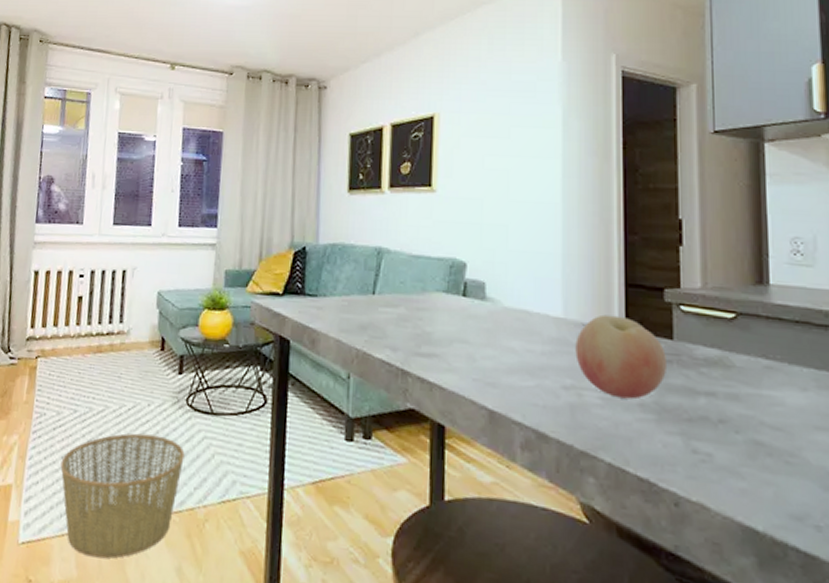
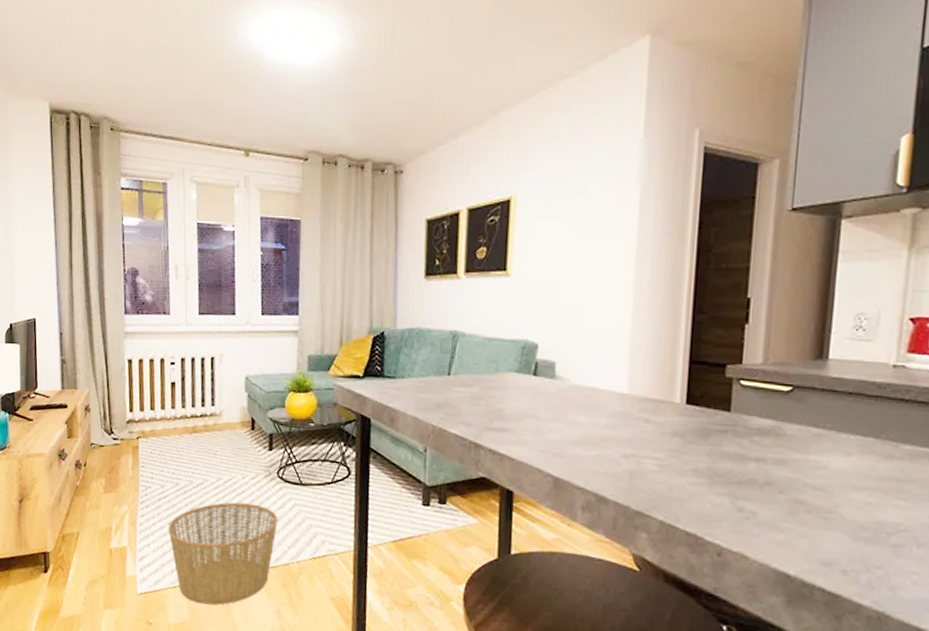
fruit: present [575,314,668,400] -> none [637,390,723,466]

